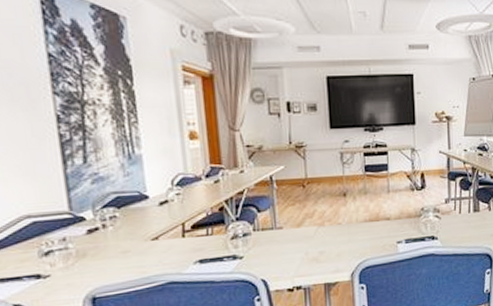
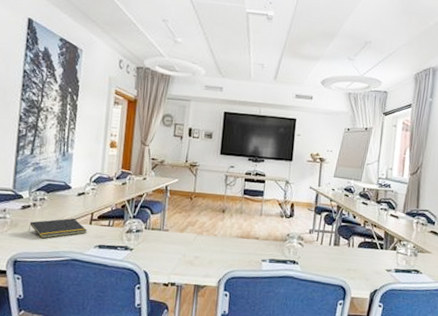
notepad: none [102,233,182,265] -> present [27,218,88,239]

